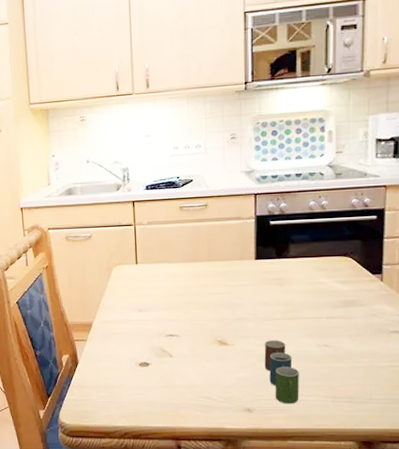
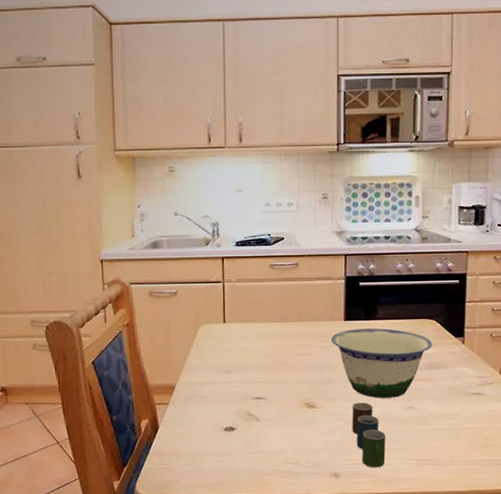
bowl: none [241,266,349,336] -> present [330,328,433,398]

